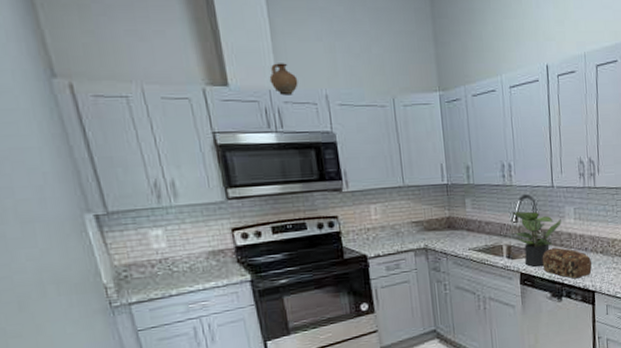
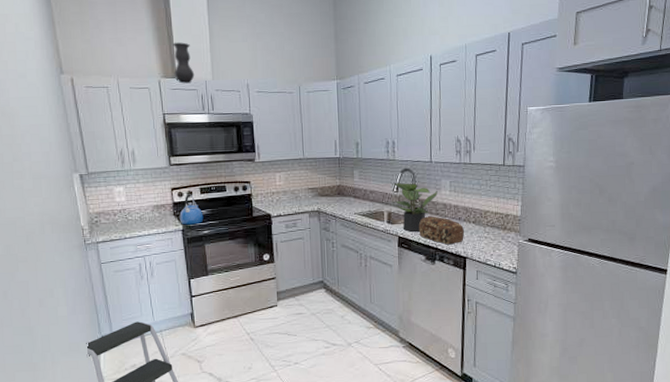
vase: none [219,39,254,94] -> present [173,42,195,84]
kettle: none [245,235,279,274] -> present [179,194,204,225]
ceramic jug: present [269,63,298,96] -> none [206,59,227,85]

